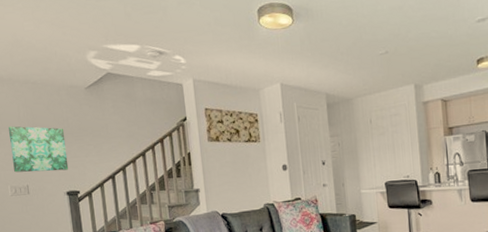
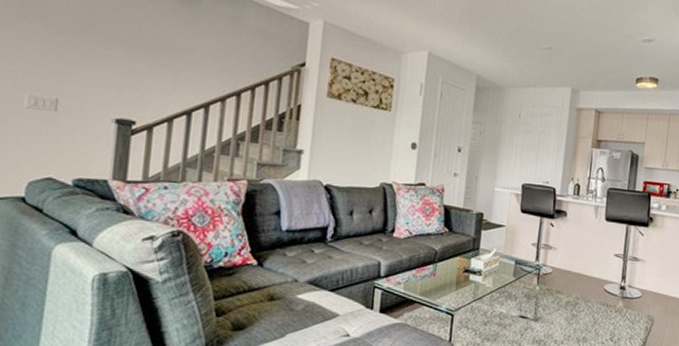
wall art: present [8,126,69,173] -> none [40,16,132,92]

